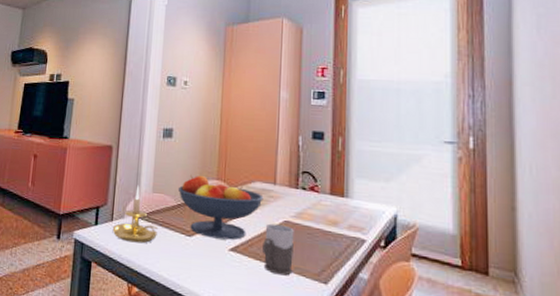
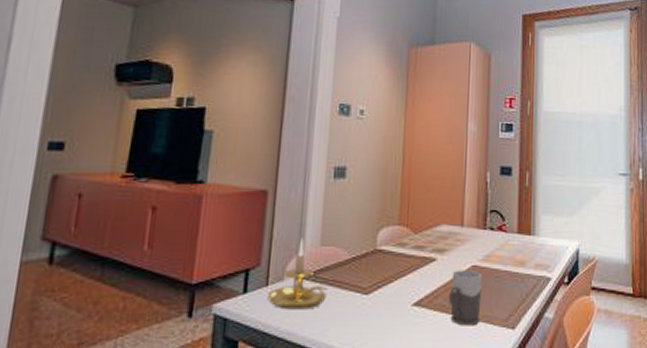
fruit bowl: present [177,174,264,240] -> none [352,220,450,293]

